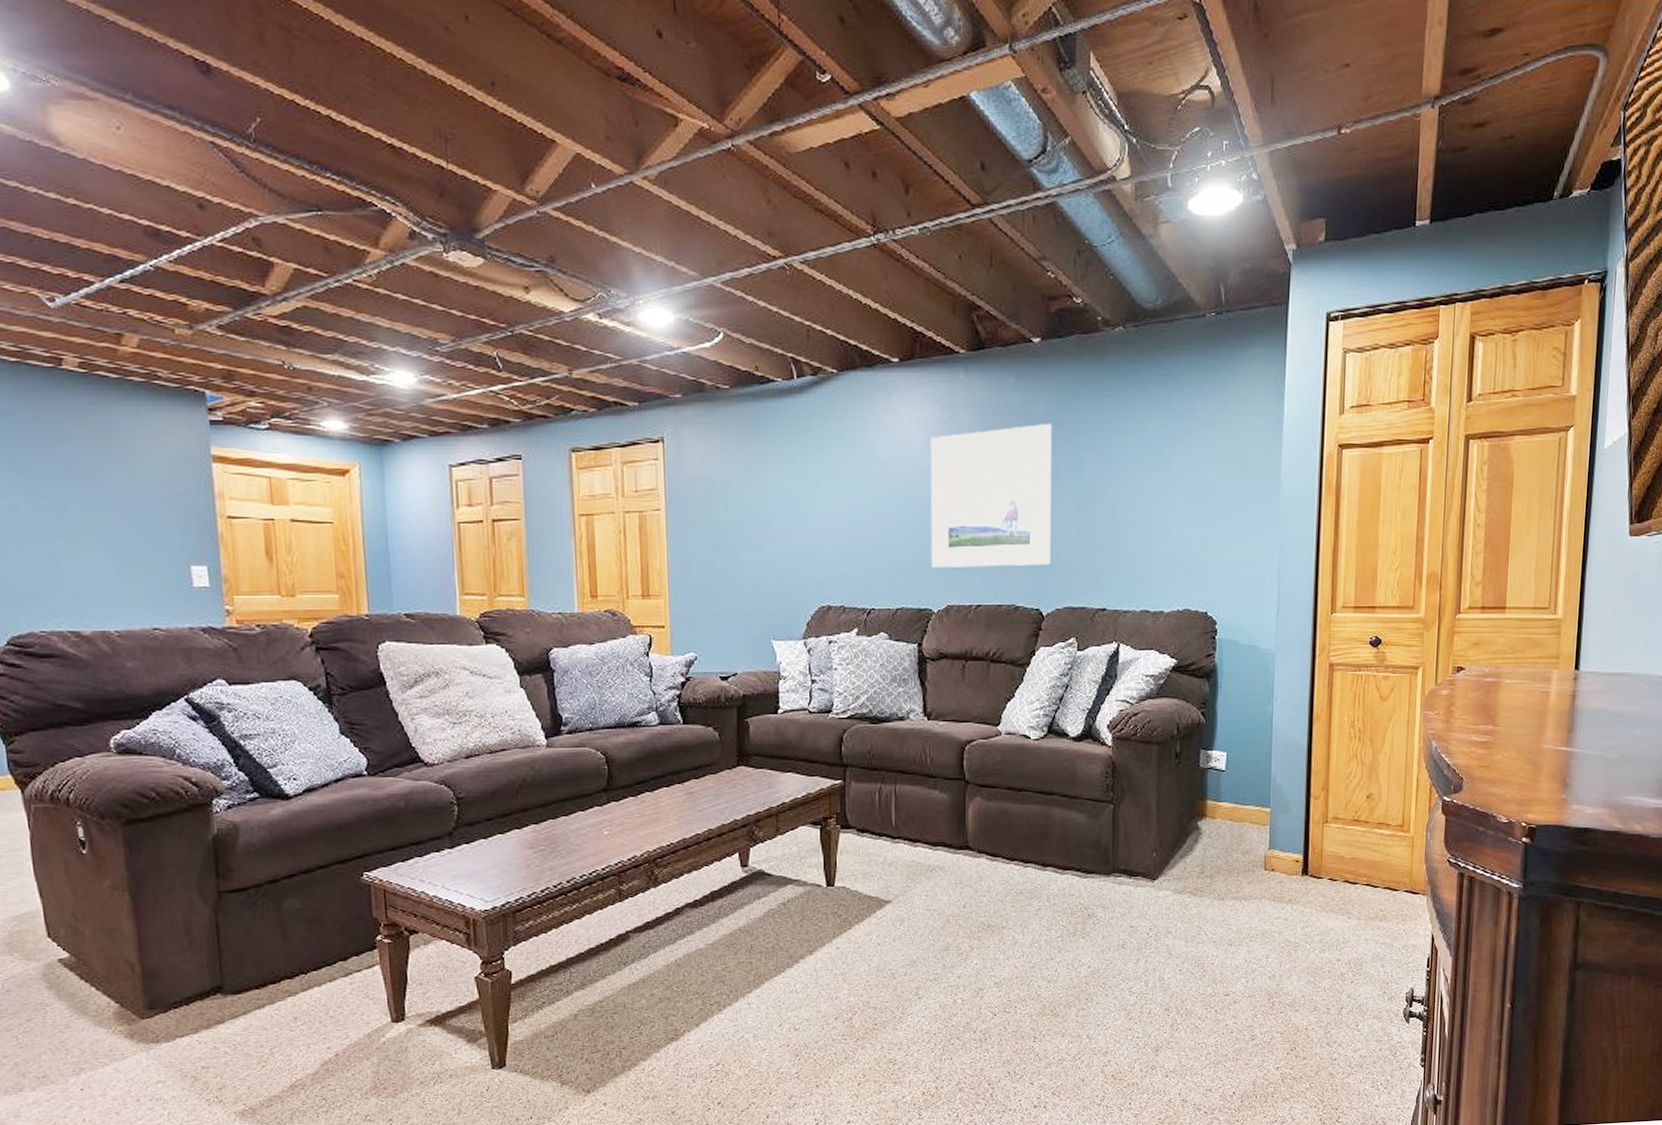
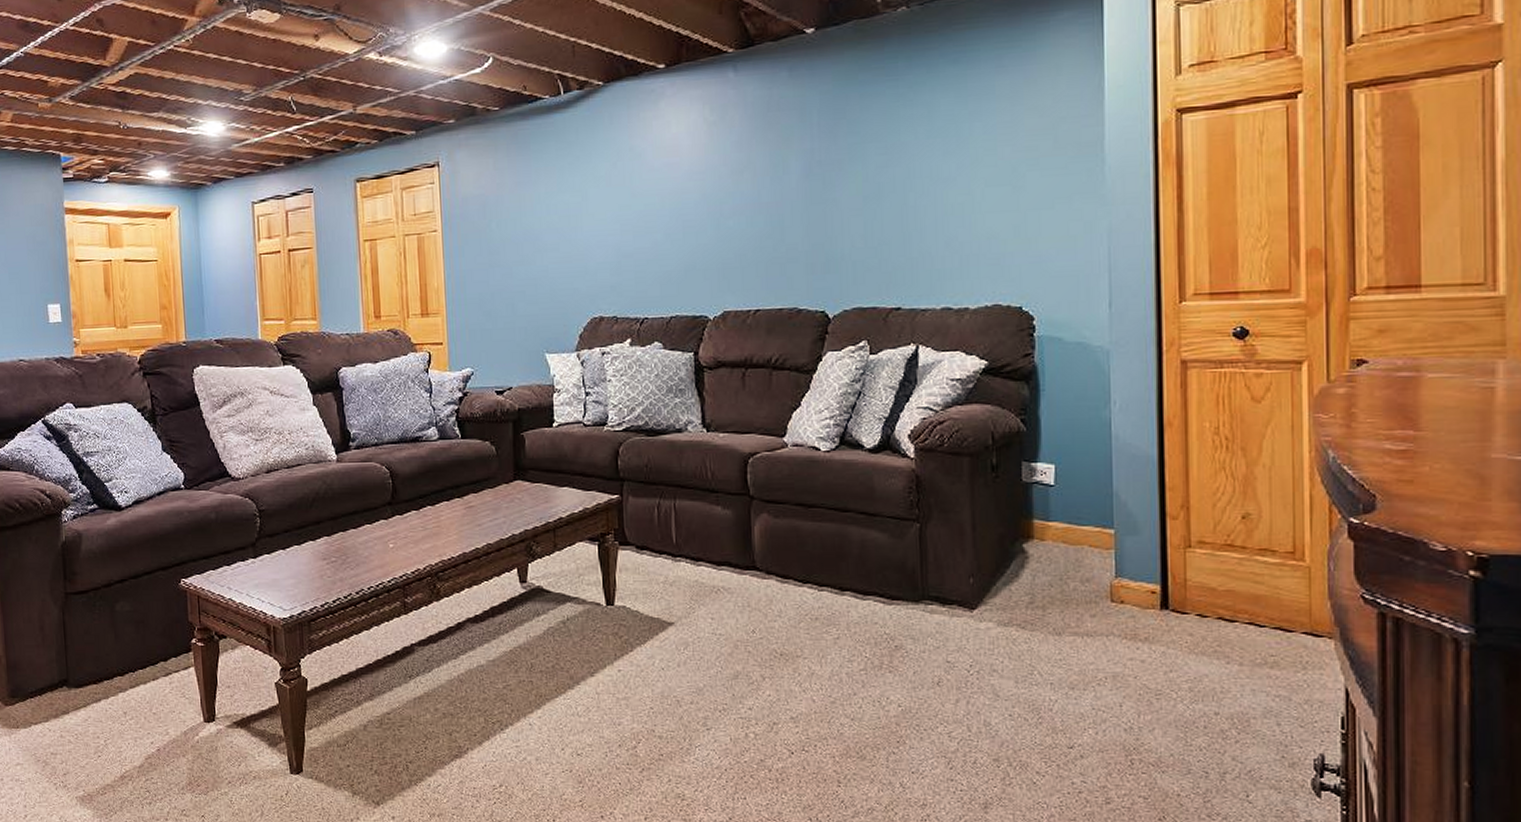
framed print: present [930,423,1053,568] -> none [701,114,835,273]

